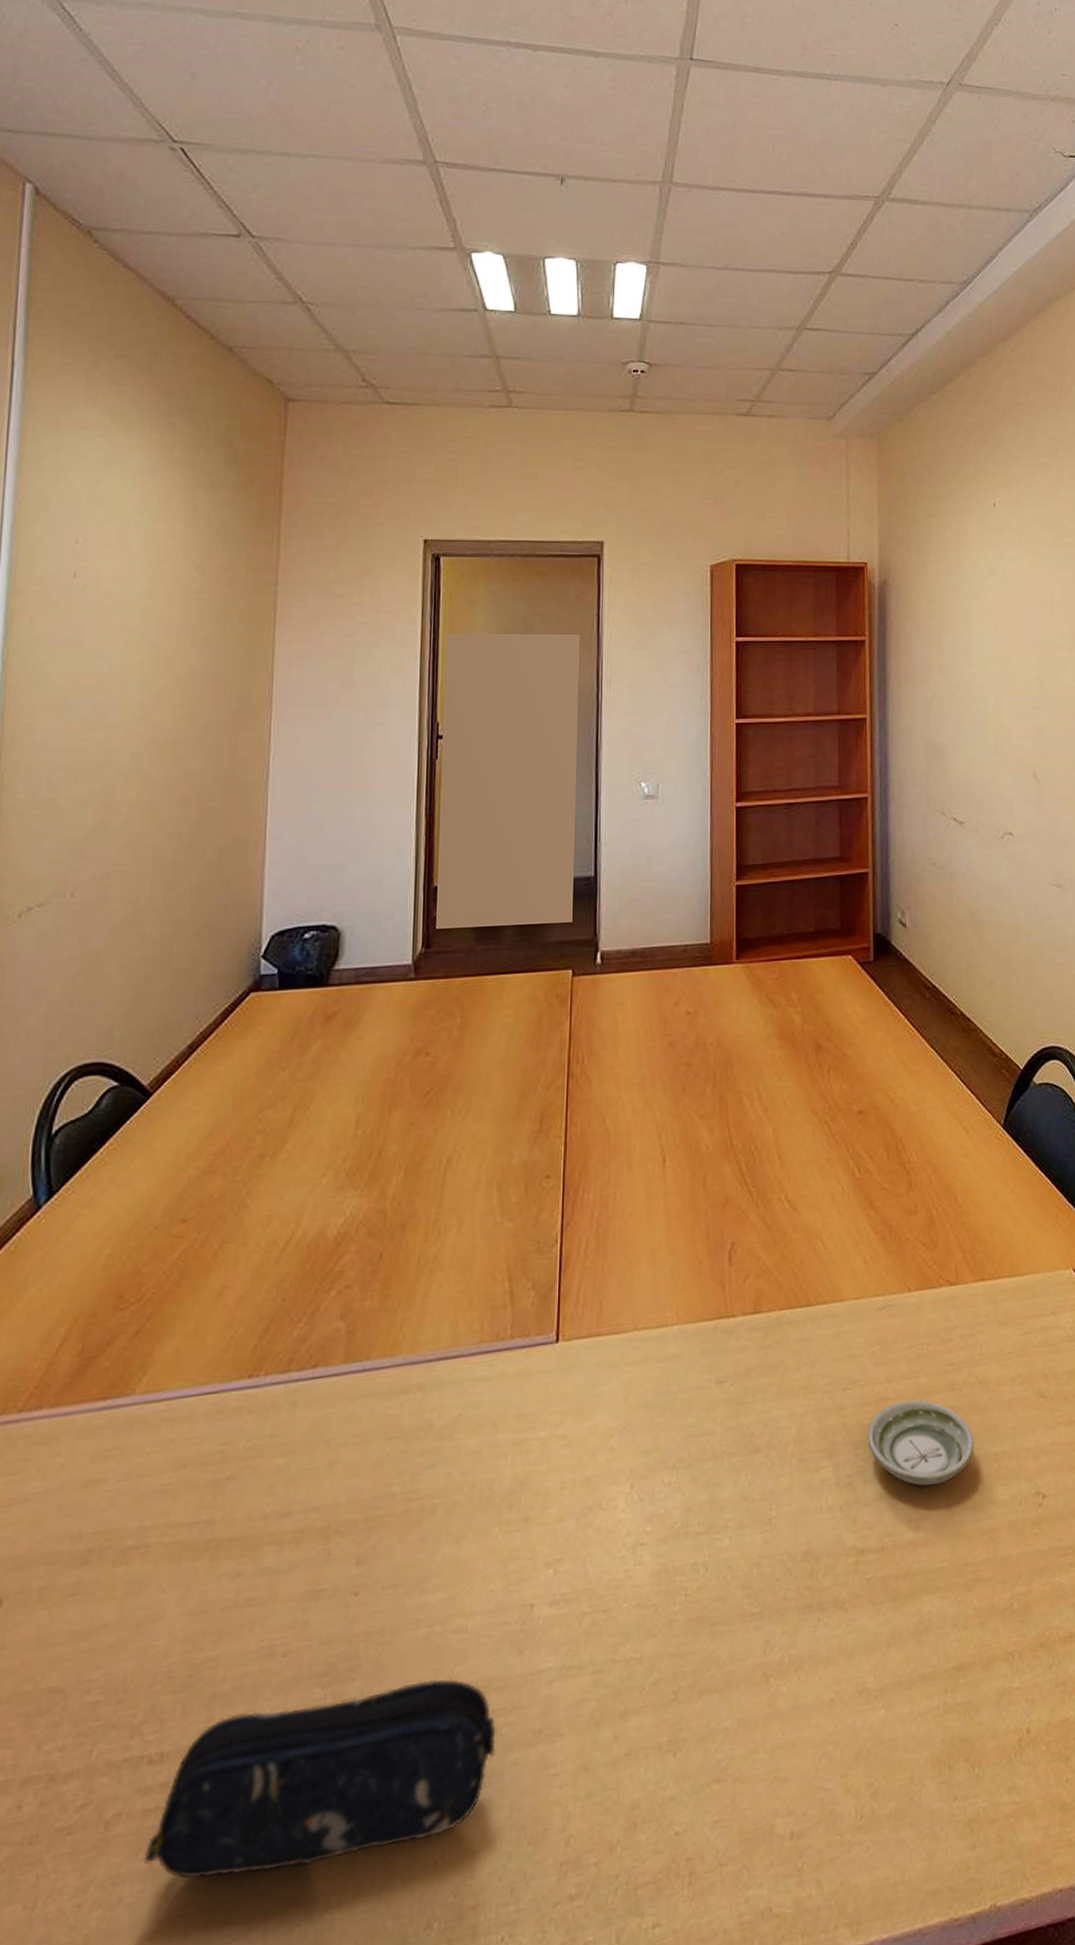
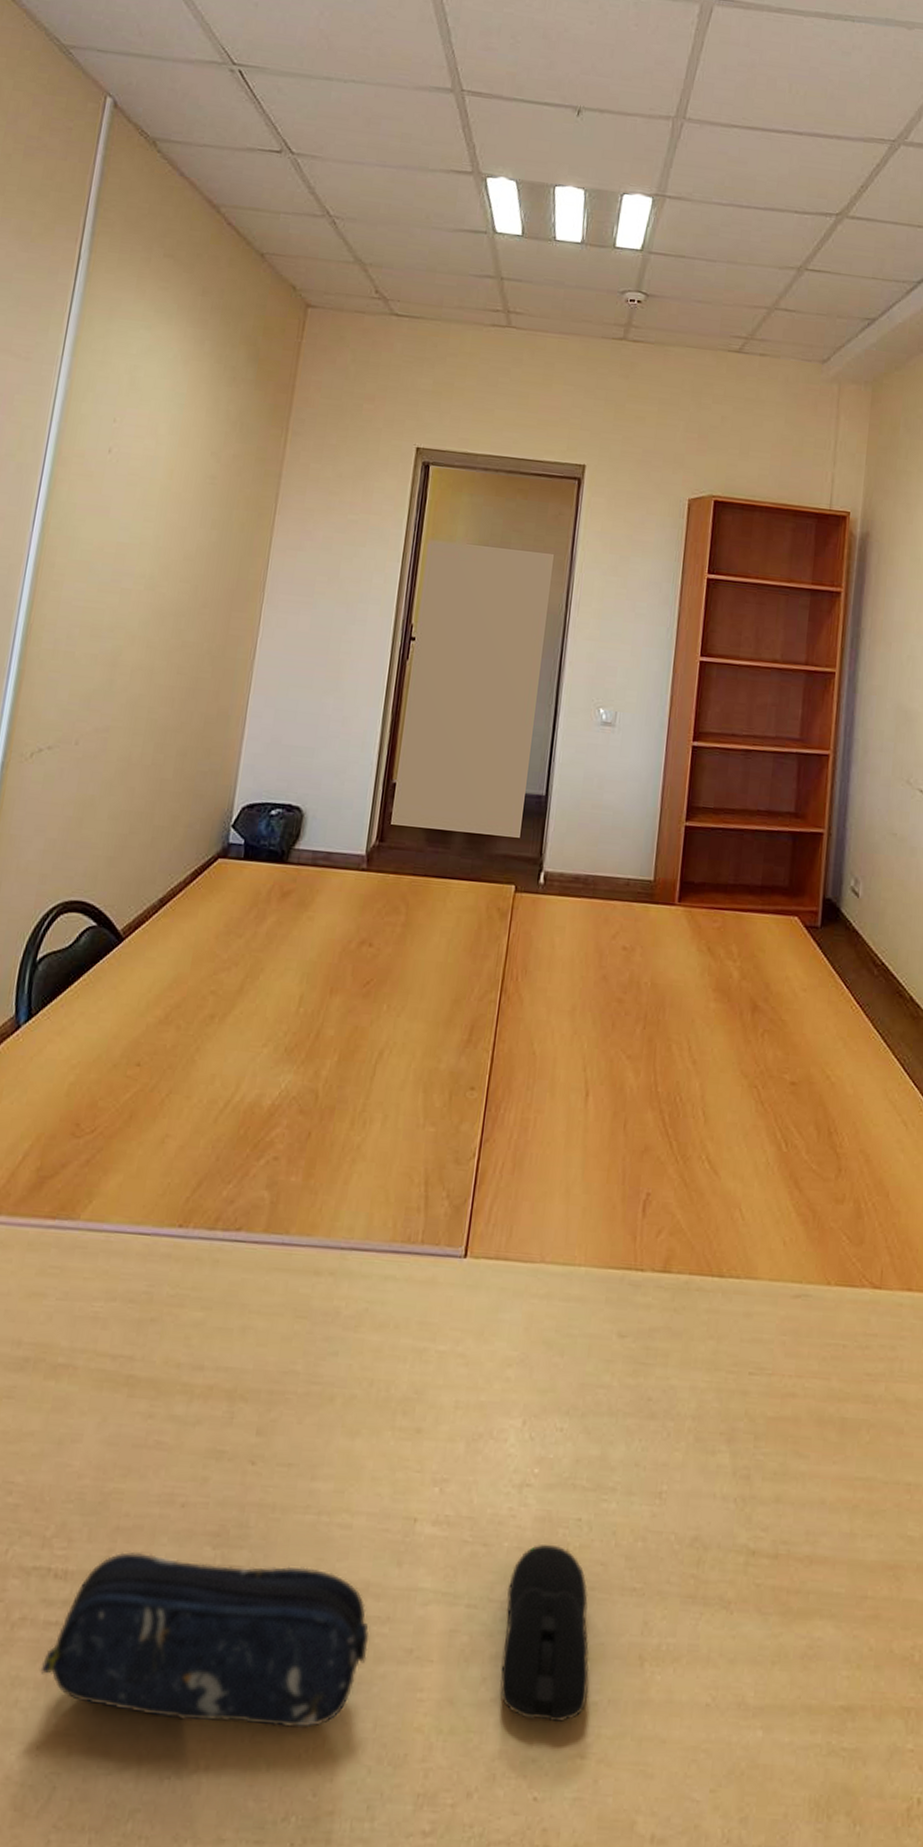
computer mouse: none [630,1593,719,1762] -> present [499,1543,590,1723]
saucer: present [868,1400,974,1486] -> none [770,1401,886,1501]

